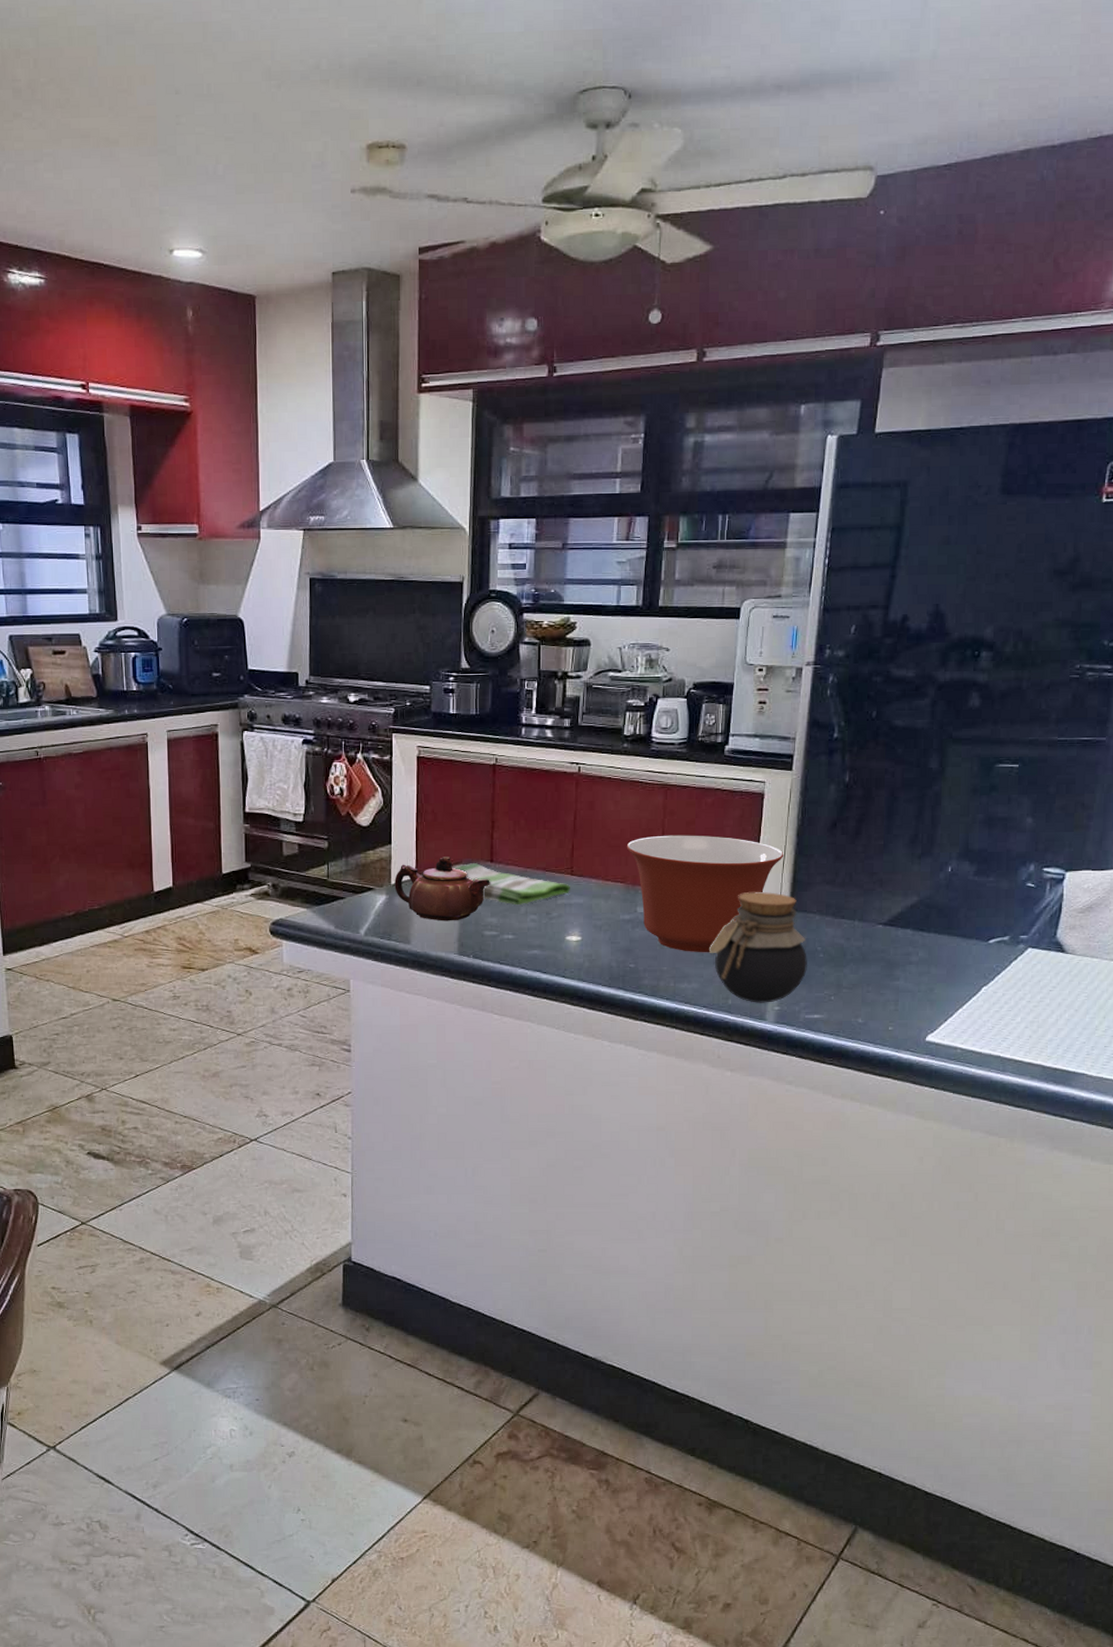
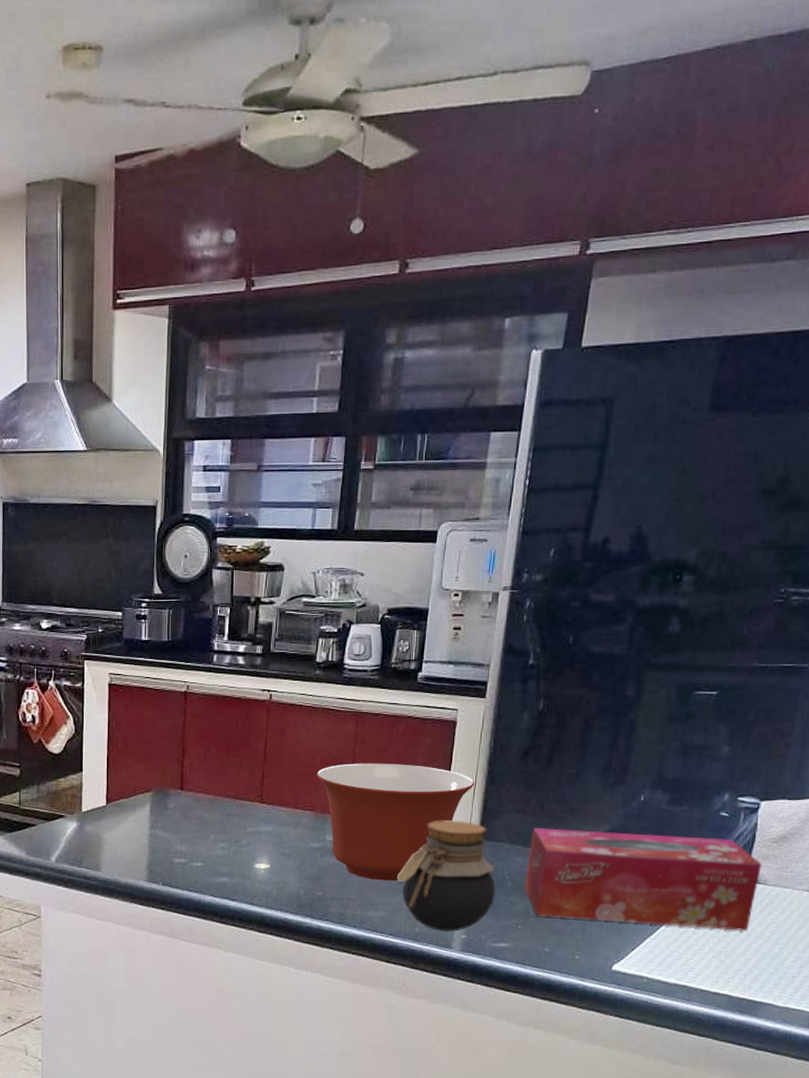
teapot: present [394,857,491,921] -> none [85,784,181,849]
dish towel: present [452,863,570,904] -> none [142,791,260,832]
tissue box: none [835,899,1069,1001] -> present [524,828,762,931]

